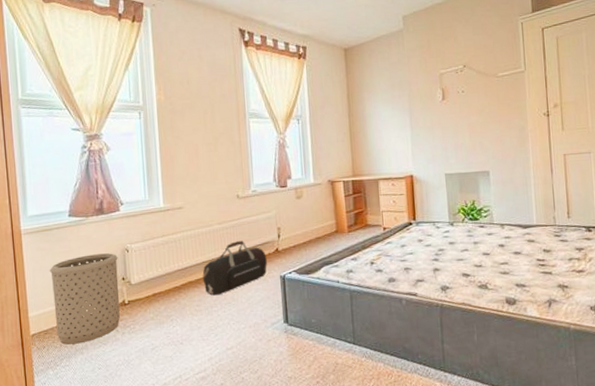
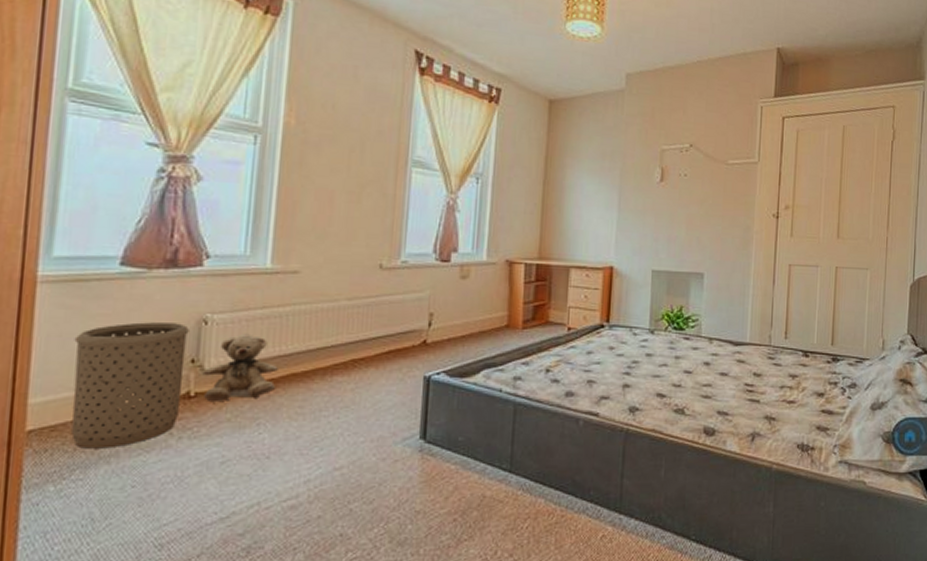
teddy bear: none [129,256,180,307] -> present [201,333,280,403]
duffel bag: present [202,241,267,296] -> none [313,325,409,395]

